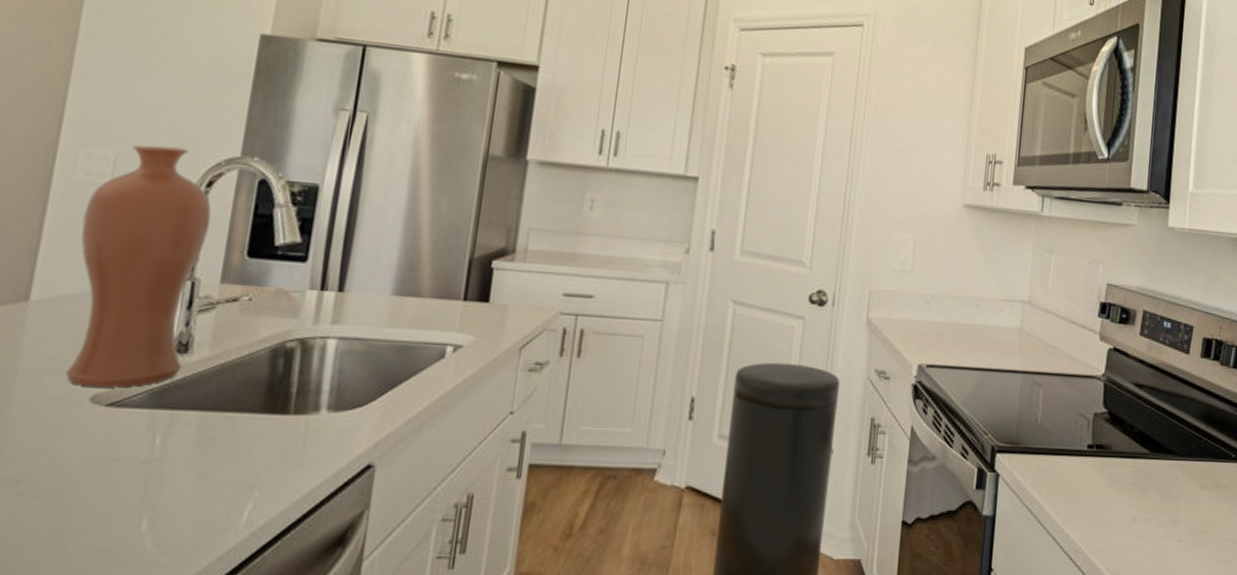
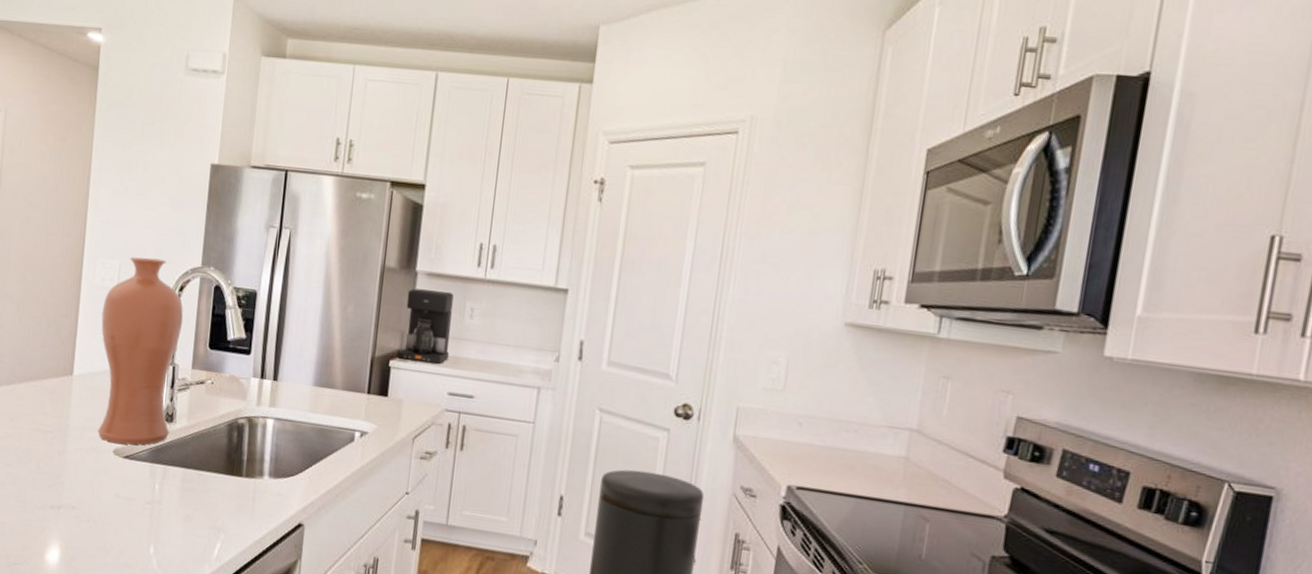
coffee maker: none [503,179,571,263] -> present [398,288,454,365]

